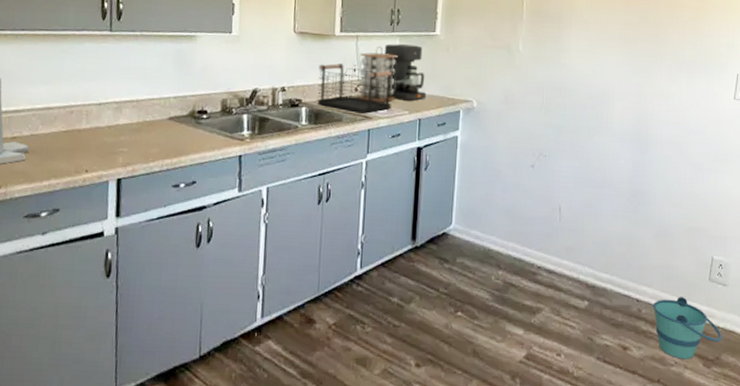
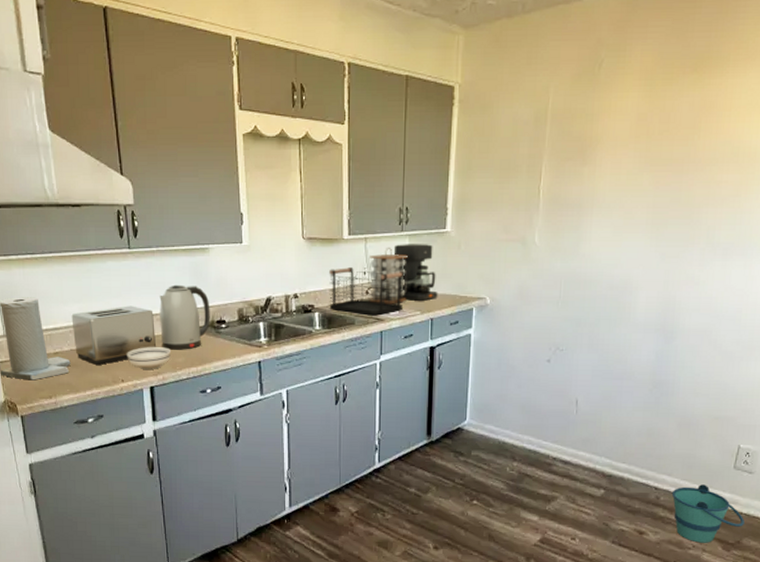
toaster: none [36,90,130,154] -> present [71,306,157,366]
bowl: none [94,135,144,160] -> present [127,347,171,369]
kettle: none [135,71,192,140] -> present [159,284,210,350]

